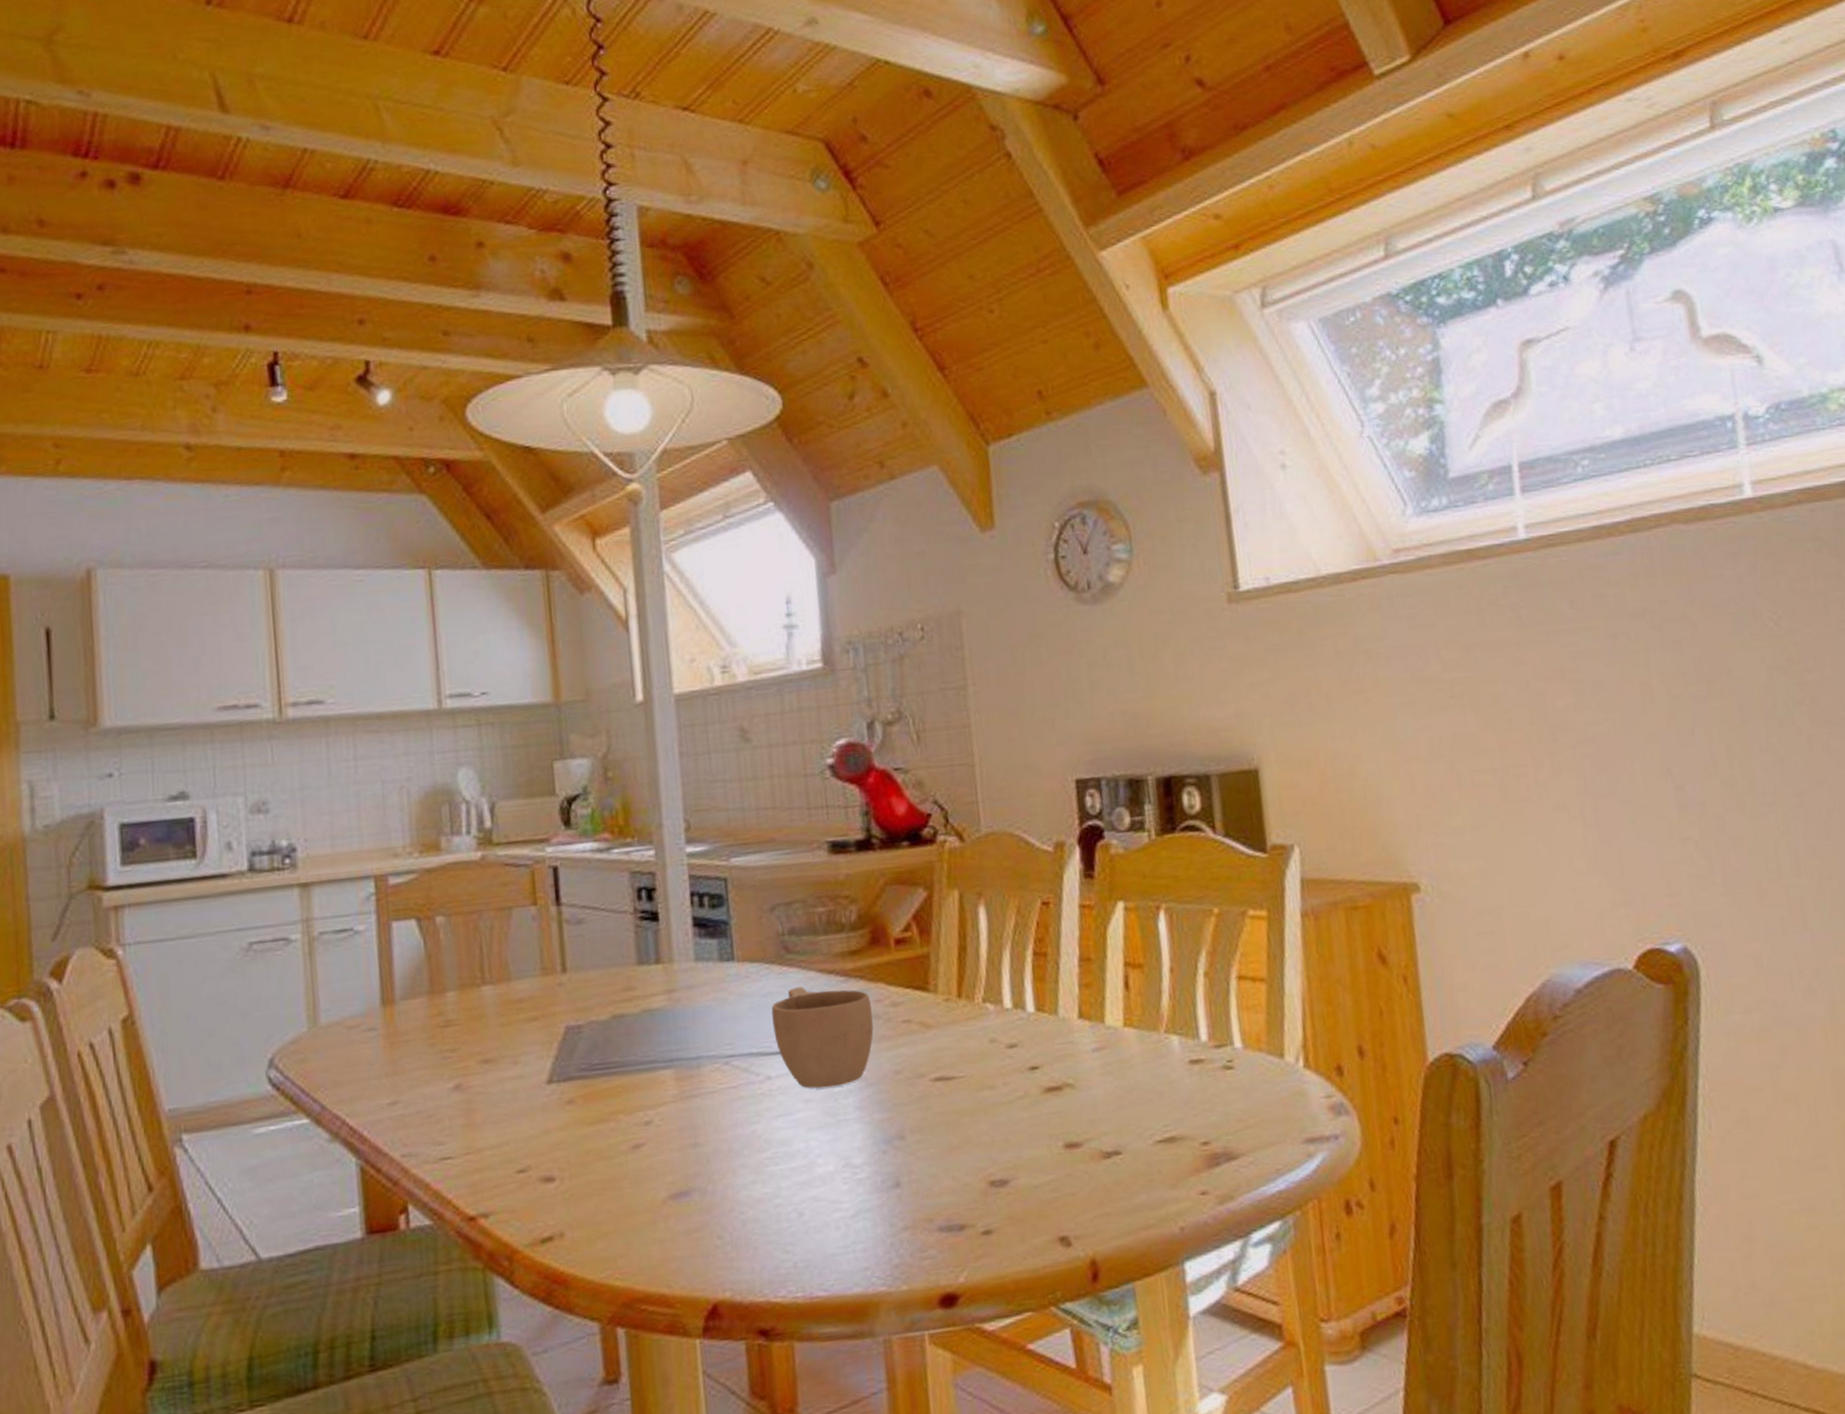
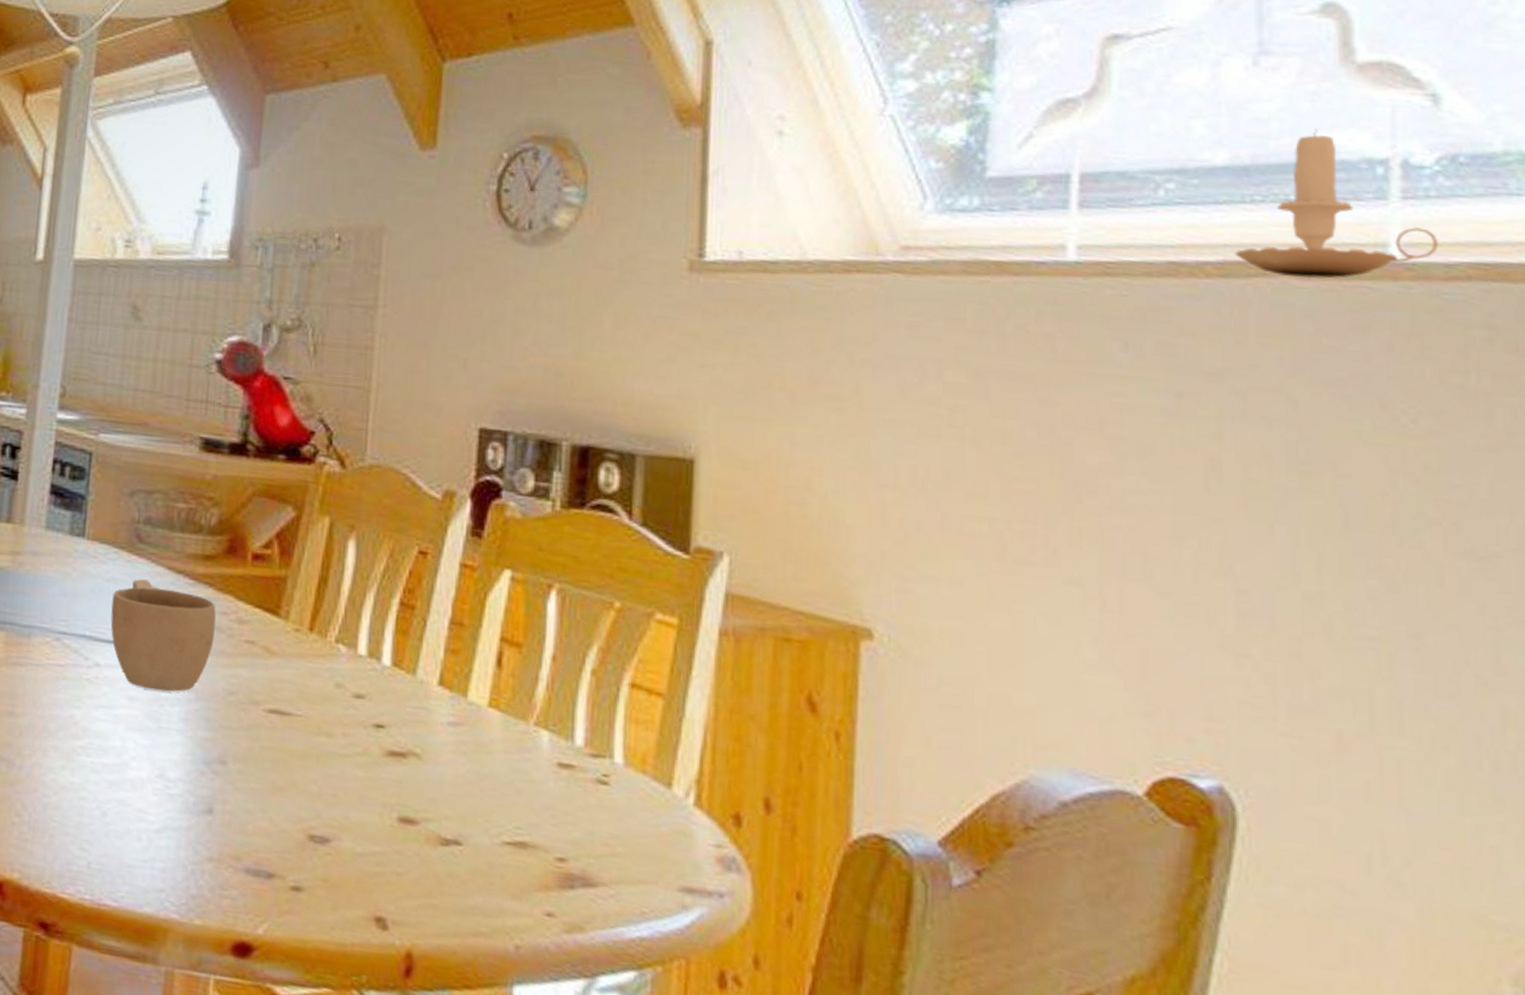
candle: none [1638,397,1776,524] -> present [1234,128,1439,279]

